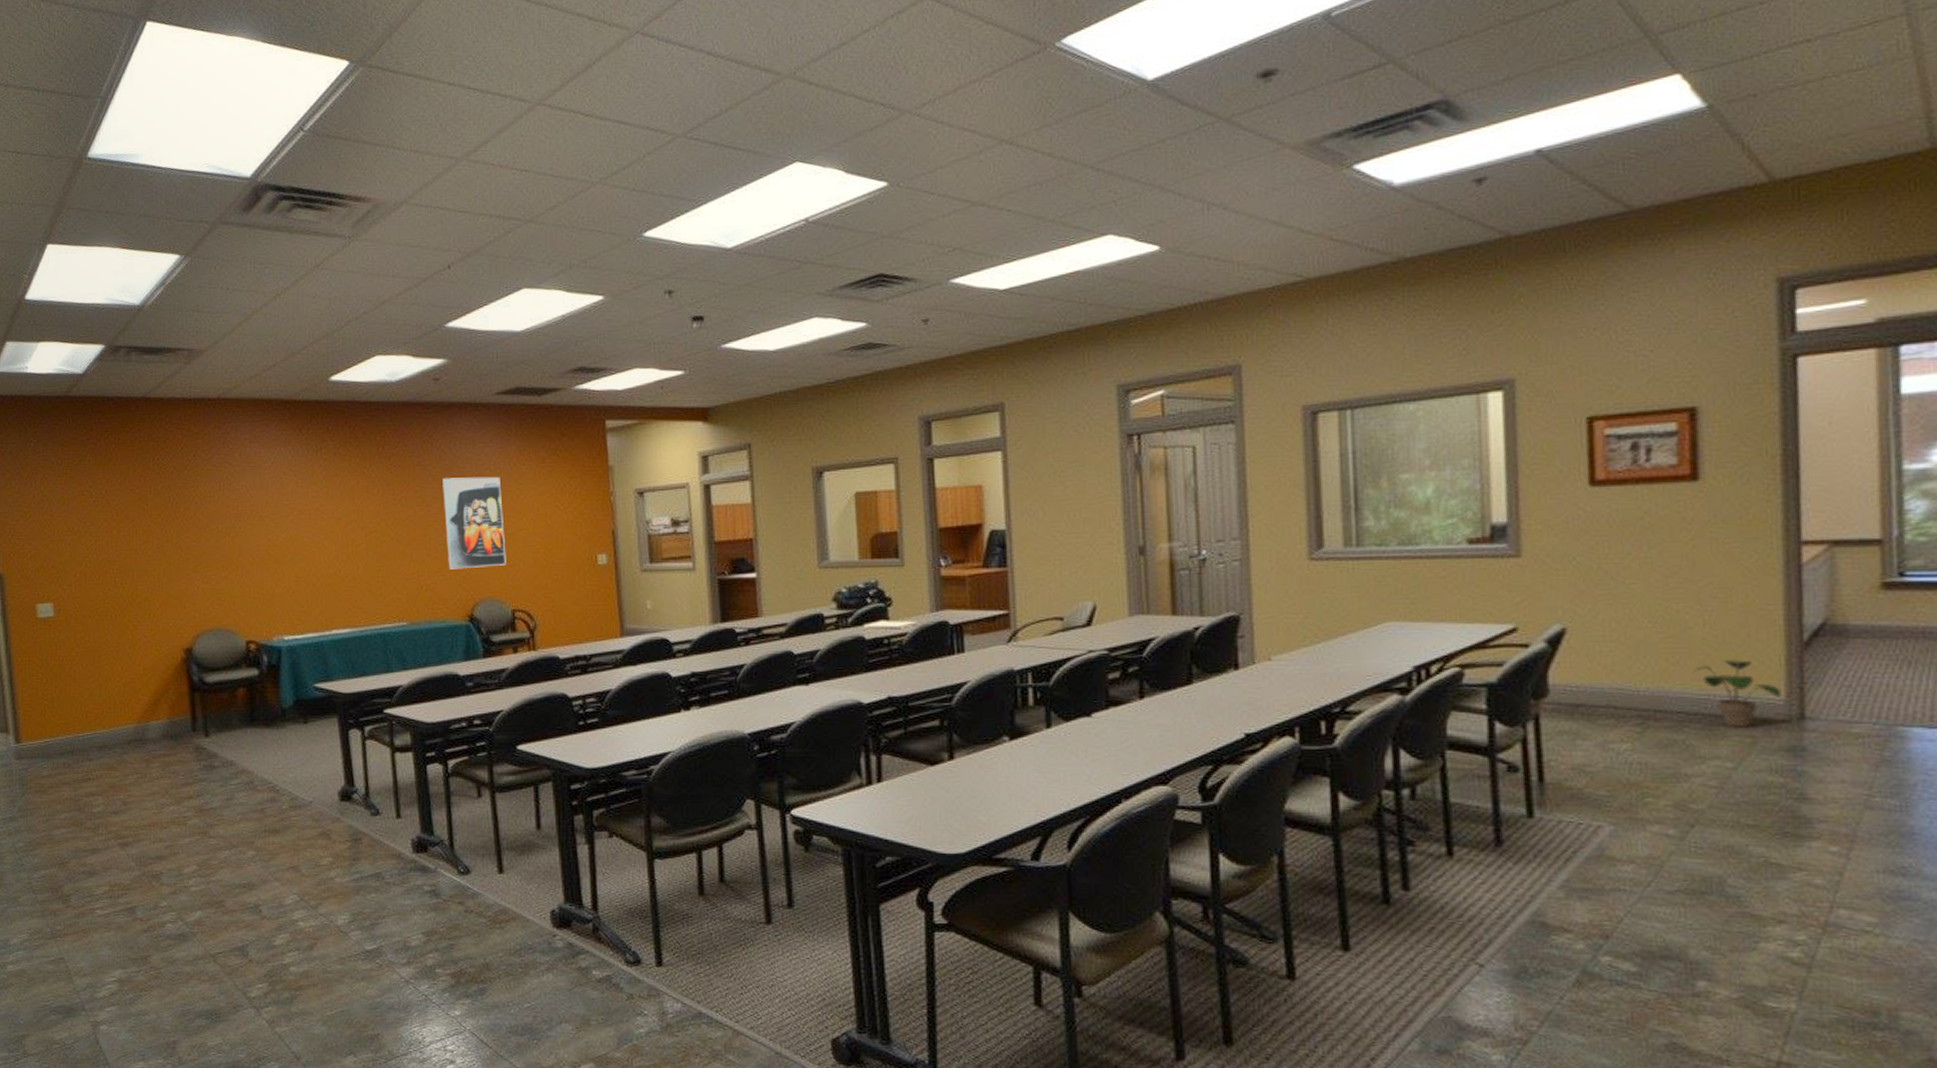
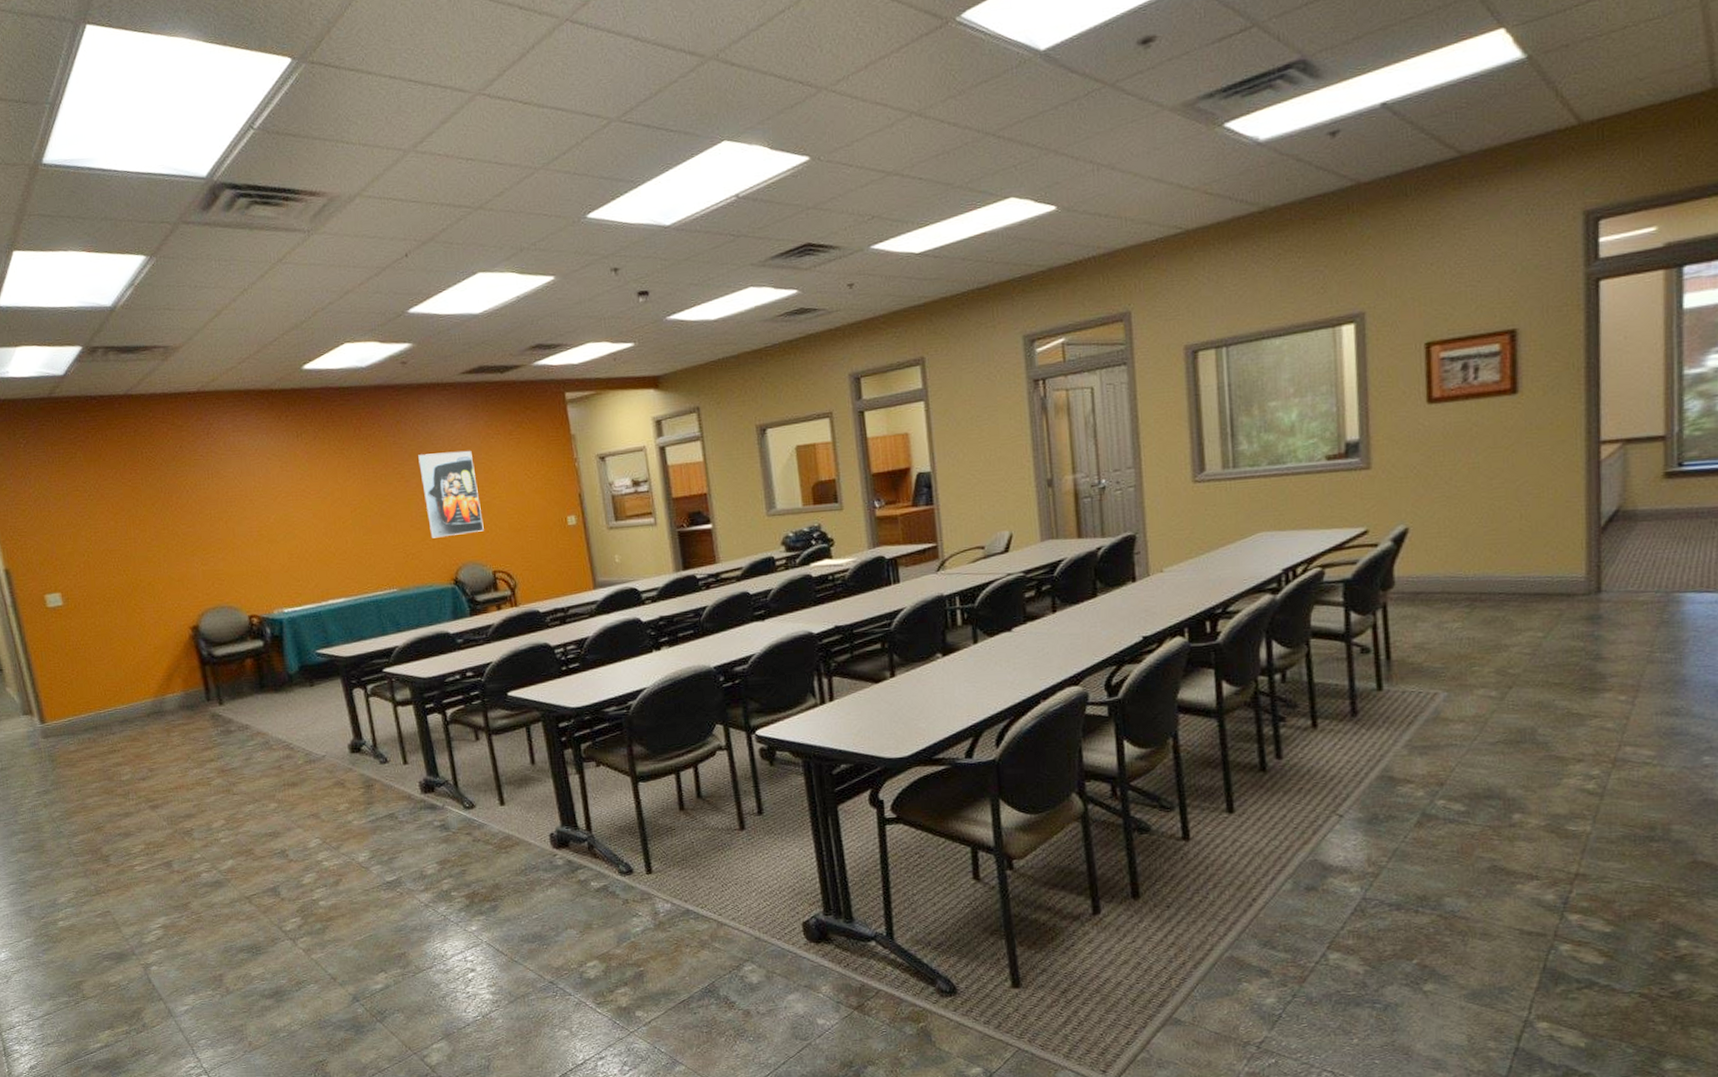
potted plant: present [1691,660,1782,728] -> none [1510,545,1583,603]

